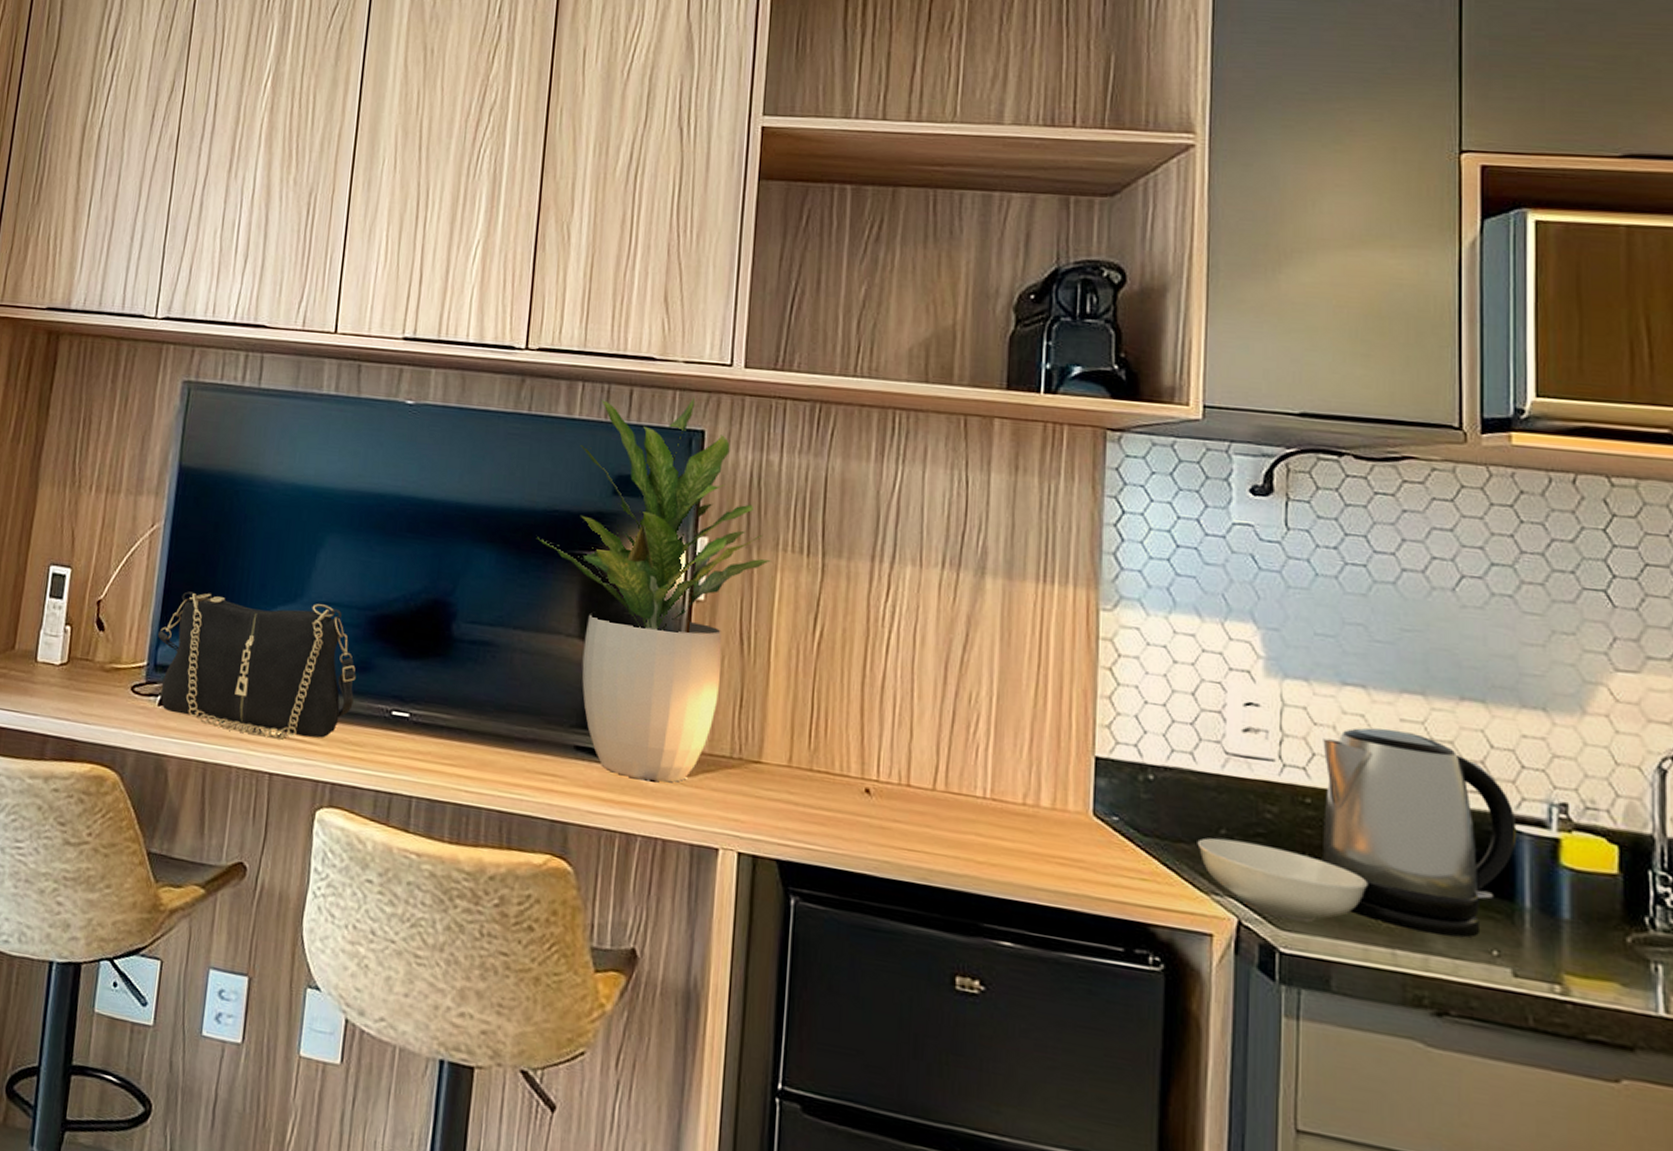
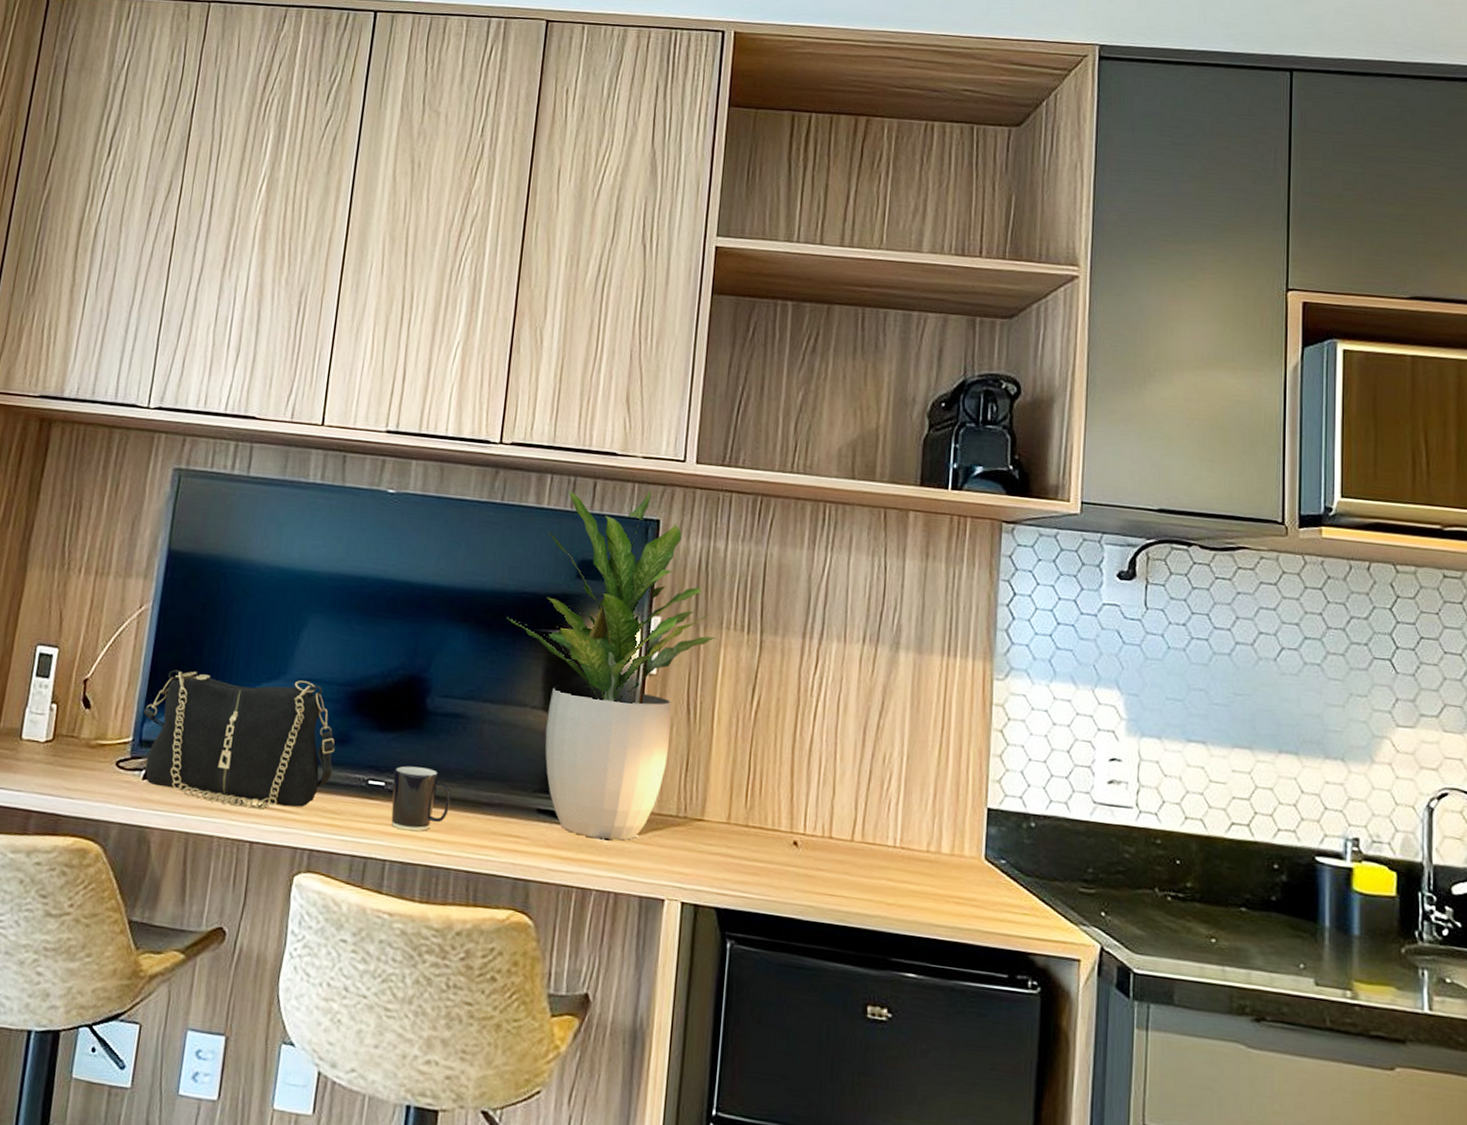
mug: none [416,695,481,768] -> present [391,765,451,832]
bowl: present [1197,837,1369,922] -> none [1069,876,1205,946]
kettle: present [1321,727,1517,938] -> none [1168,778,1320,955]

